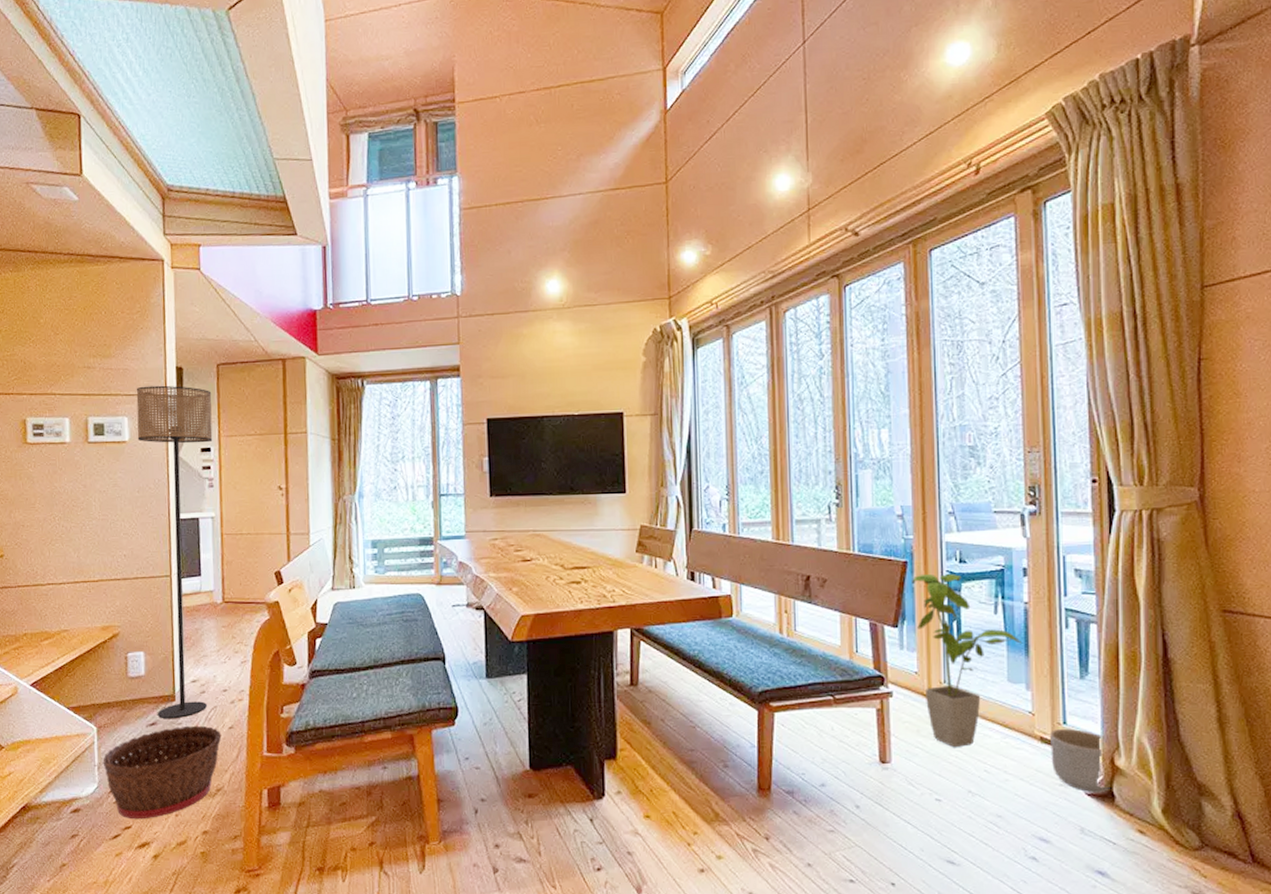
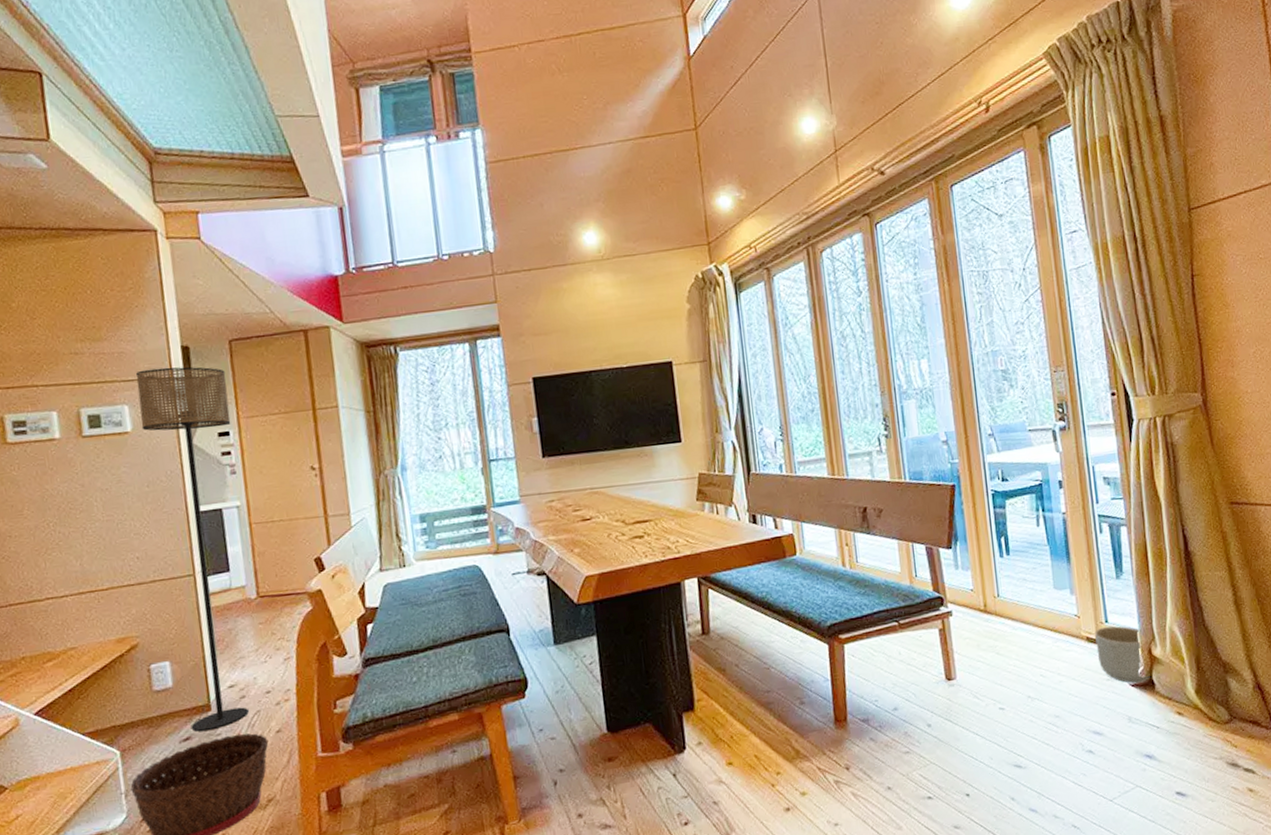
house plant: present [912,574,1021,748] -> none [961,492,1063,658]

